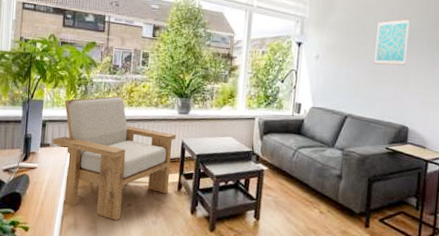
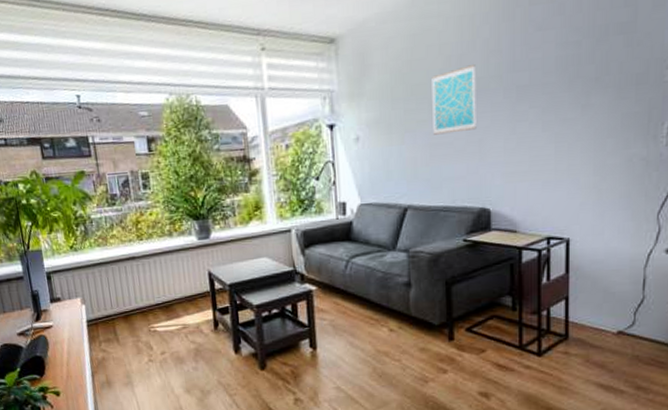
armchair: present [52,96,176,221] -> none [62,230,204,372]

